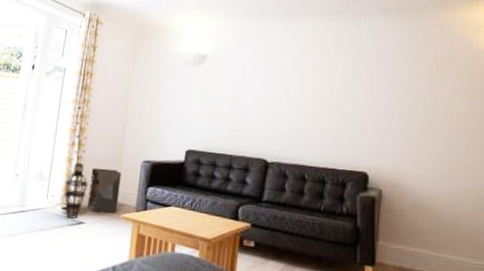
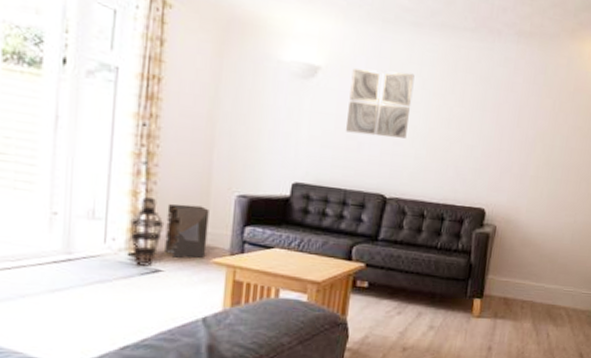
wall art: none [229,53,288,109] -> present [345,68,415,139]

